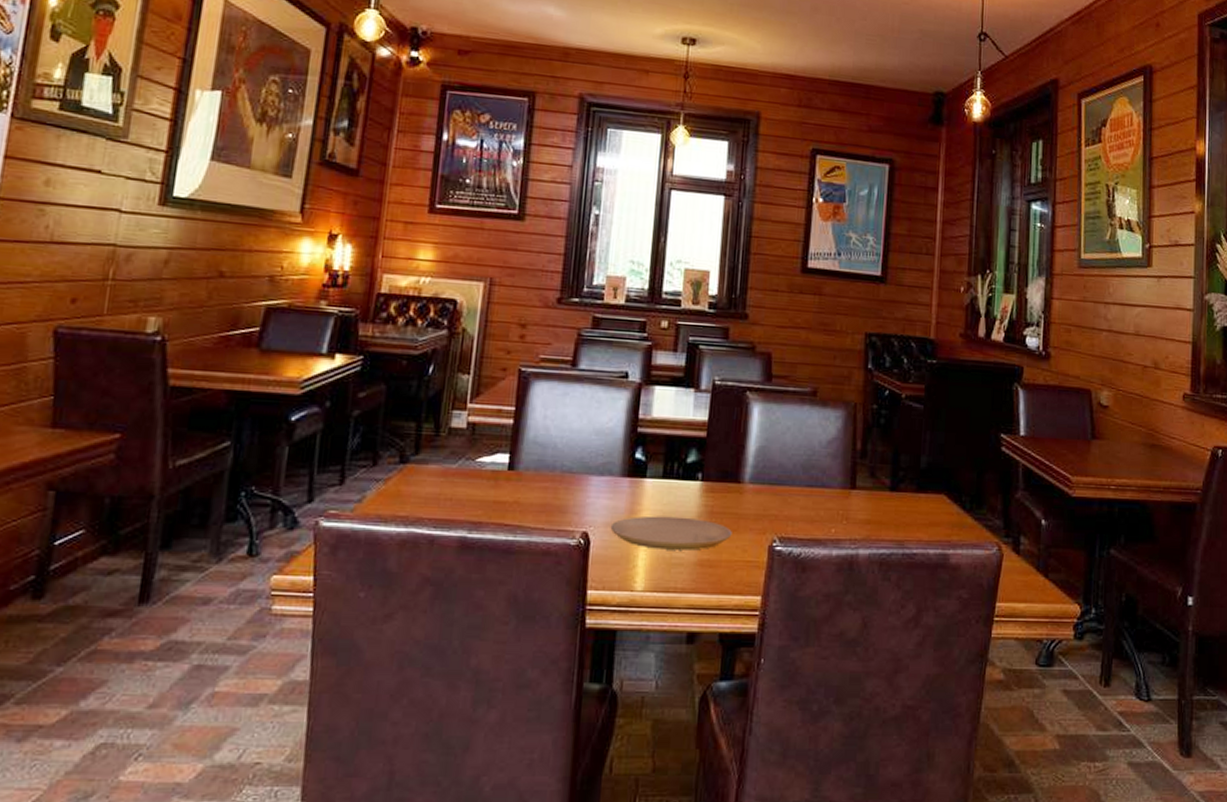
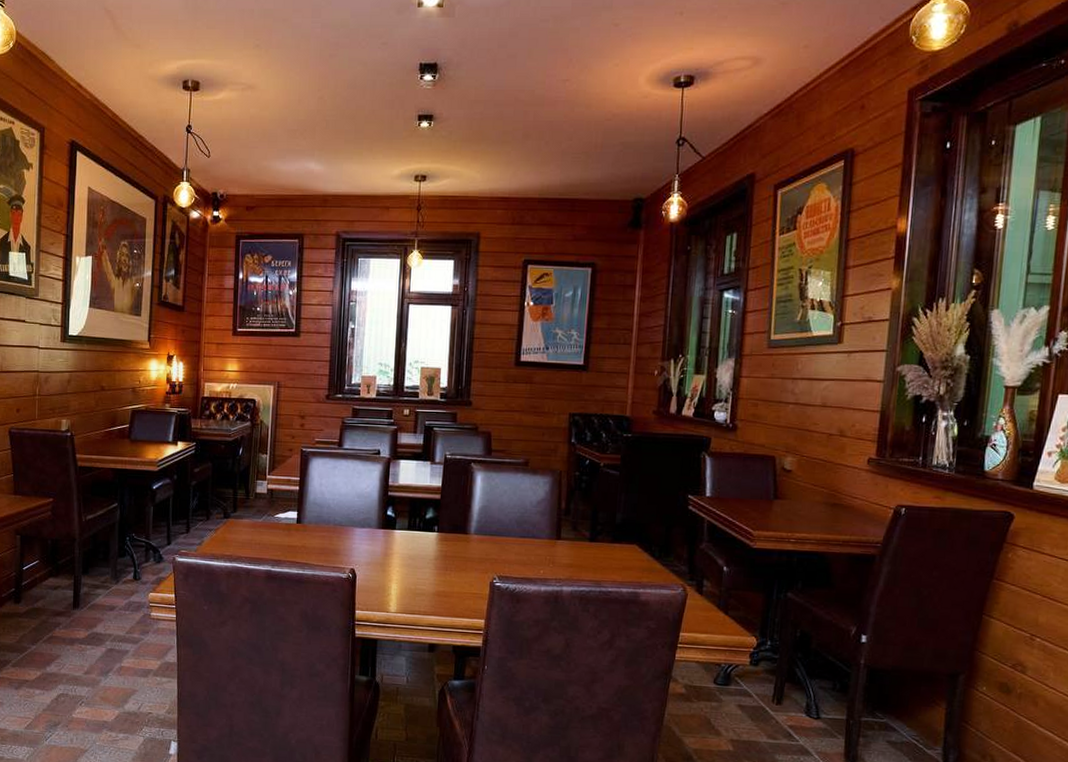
plate: present [610,515,732,551] -> none [370,557,462,584]

